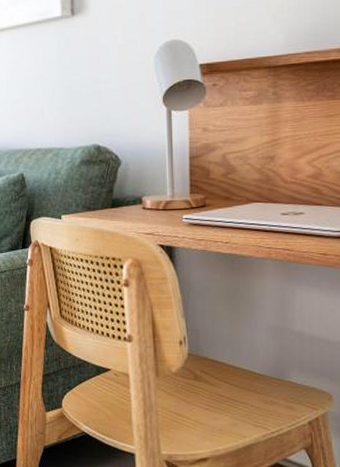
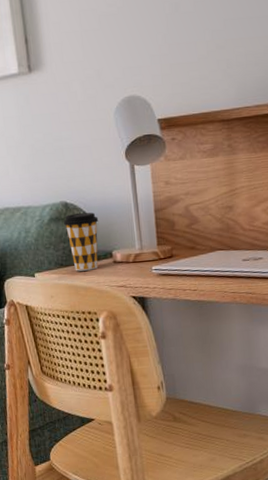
coffee cup: none [94,157,131,216] -> present [63,212,99,271]

